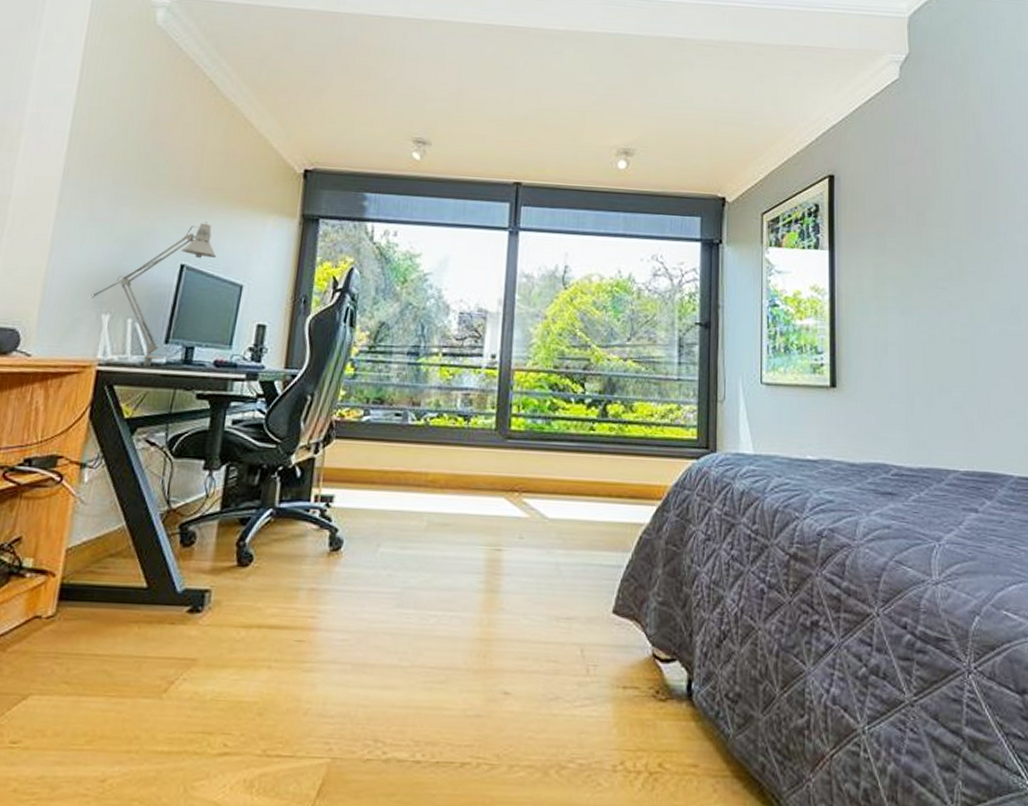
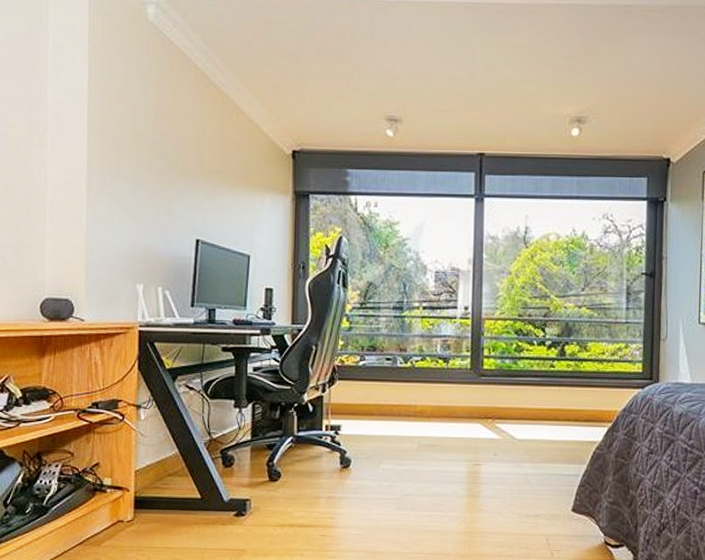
desk lamp: present [90,222,217,368] -> none [125,201,226,327]

